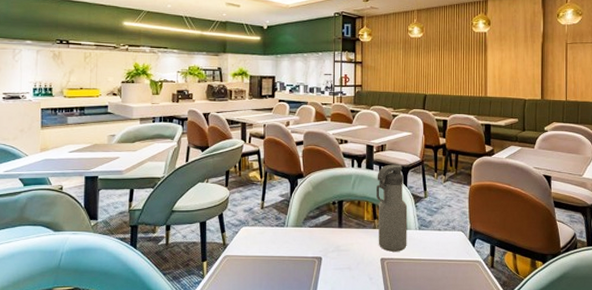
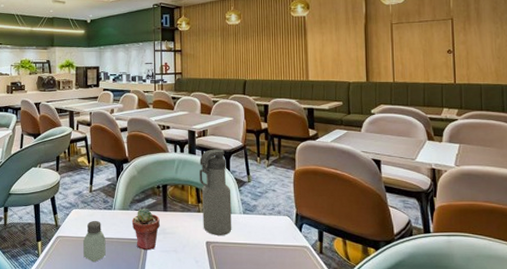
saltshaker: none [253,238,277,282] -> present [83,220,106,263]
potted succulent: none [305,224,334,269] -> present [131,208,160,251]

